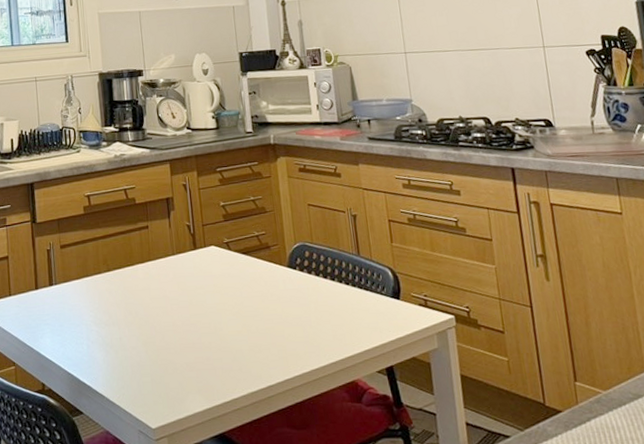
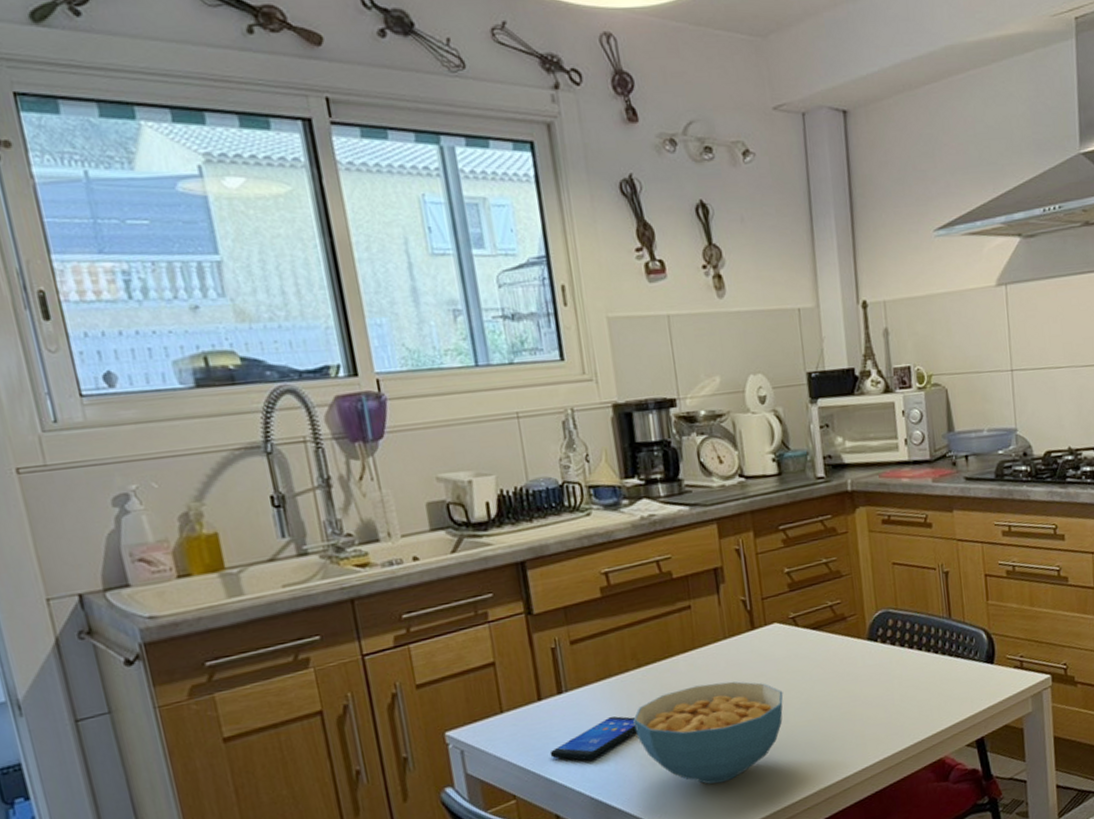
smartphone: none [41,308,104,342] -> present [550,716,637,761]
cereal bowl: none [102,290,219,376] -> present [633,681,784,784]

